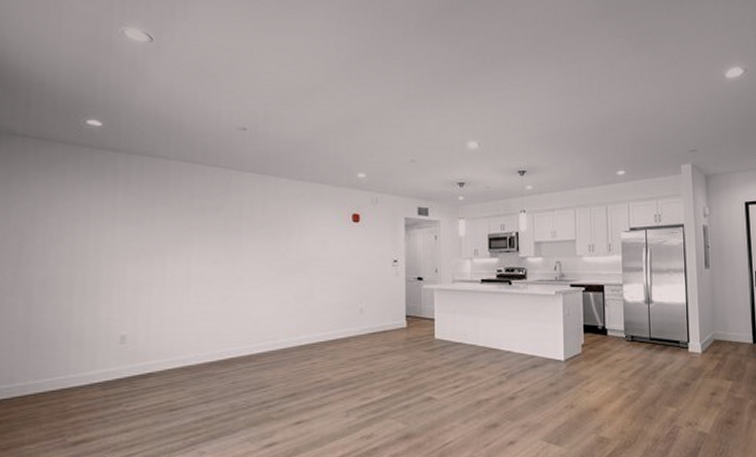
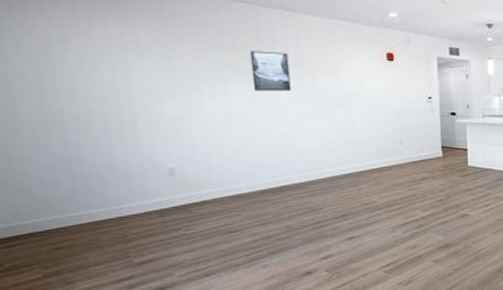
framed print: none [216,213,254,255] -> present [249,50,292,92]

